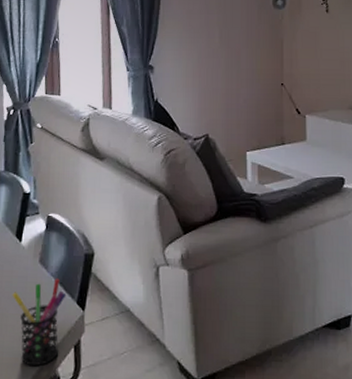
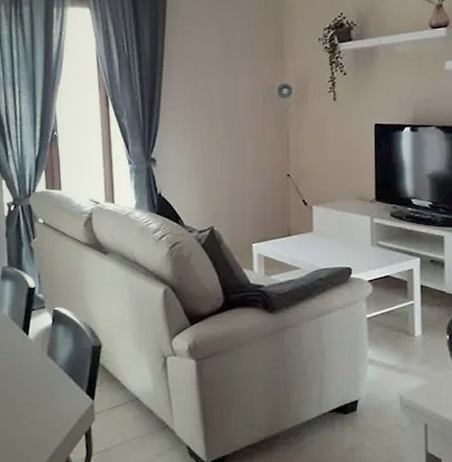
pen holder: present [12,278,67,367] -> none [22,370,76,453]

